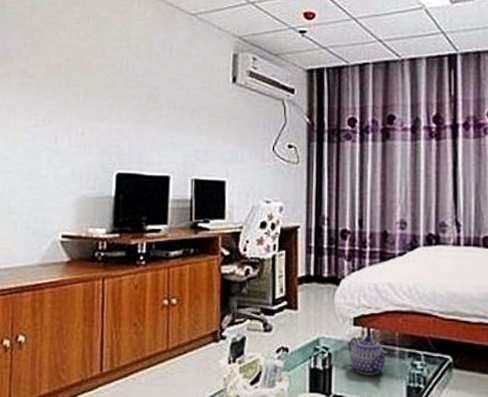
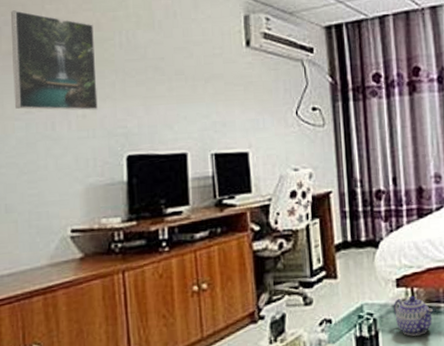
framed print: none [25,34,99,129] -> present [11,10,98,111]

